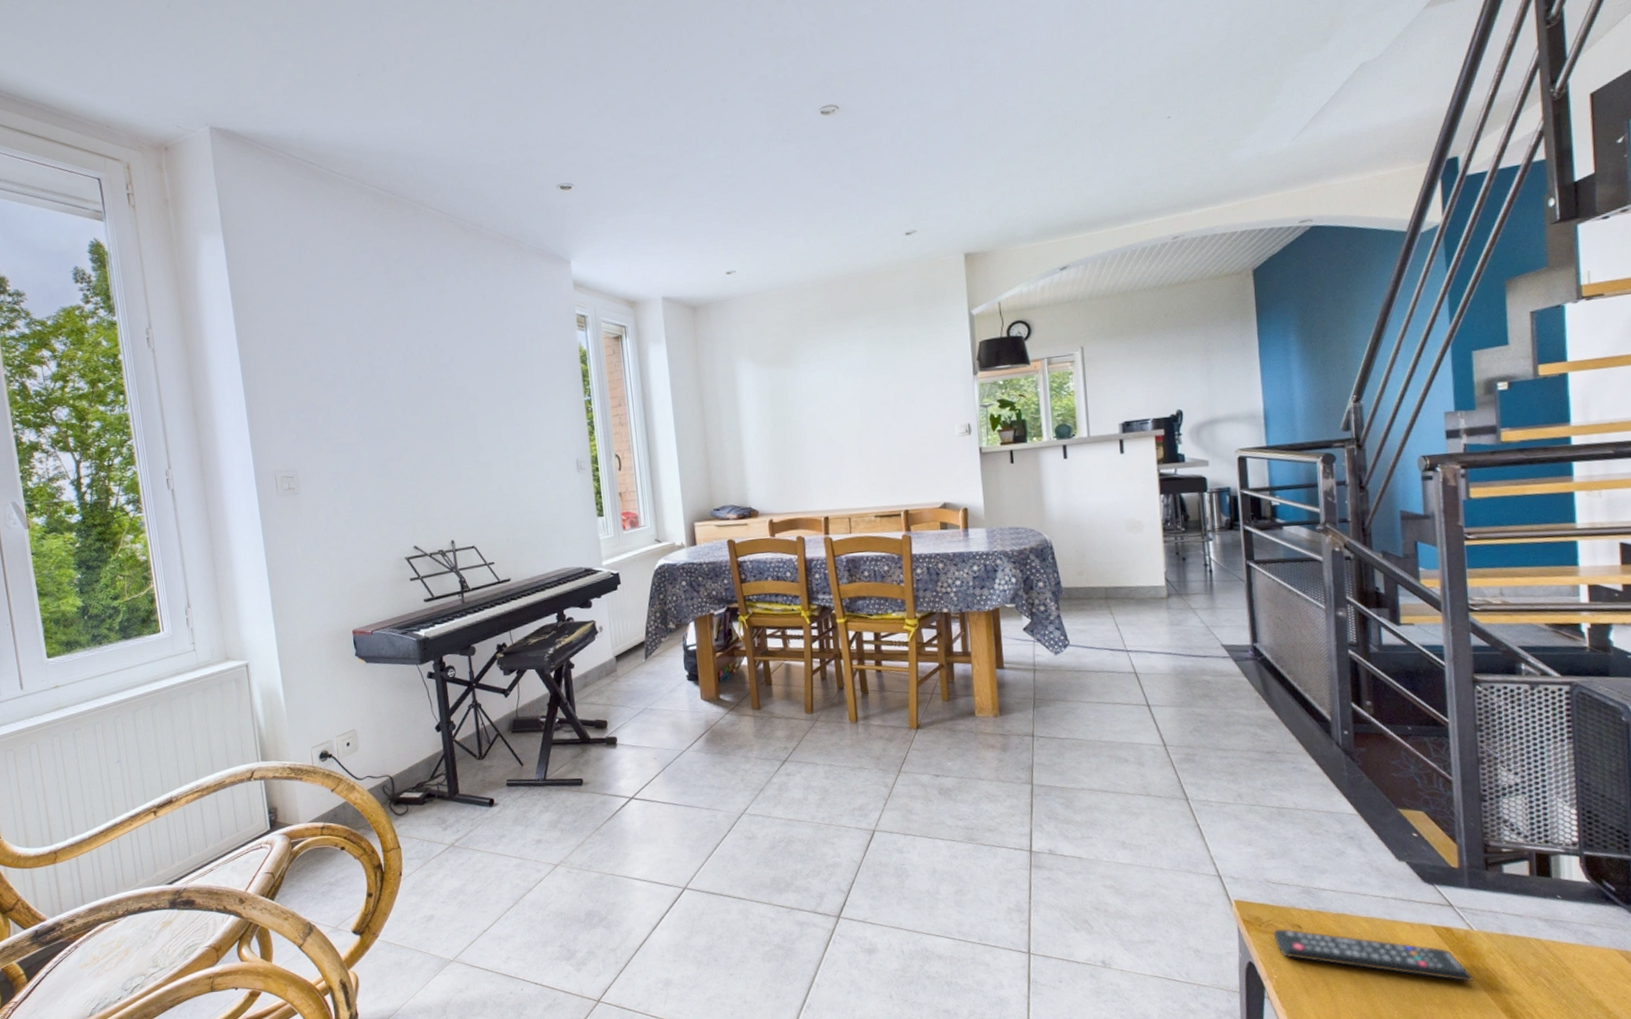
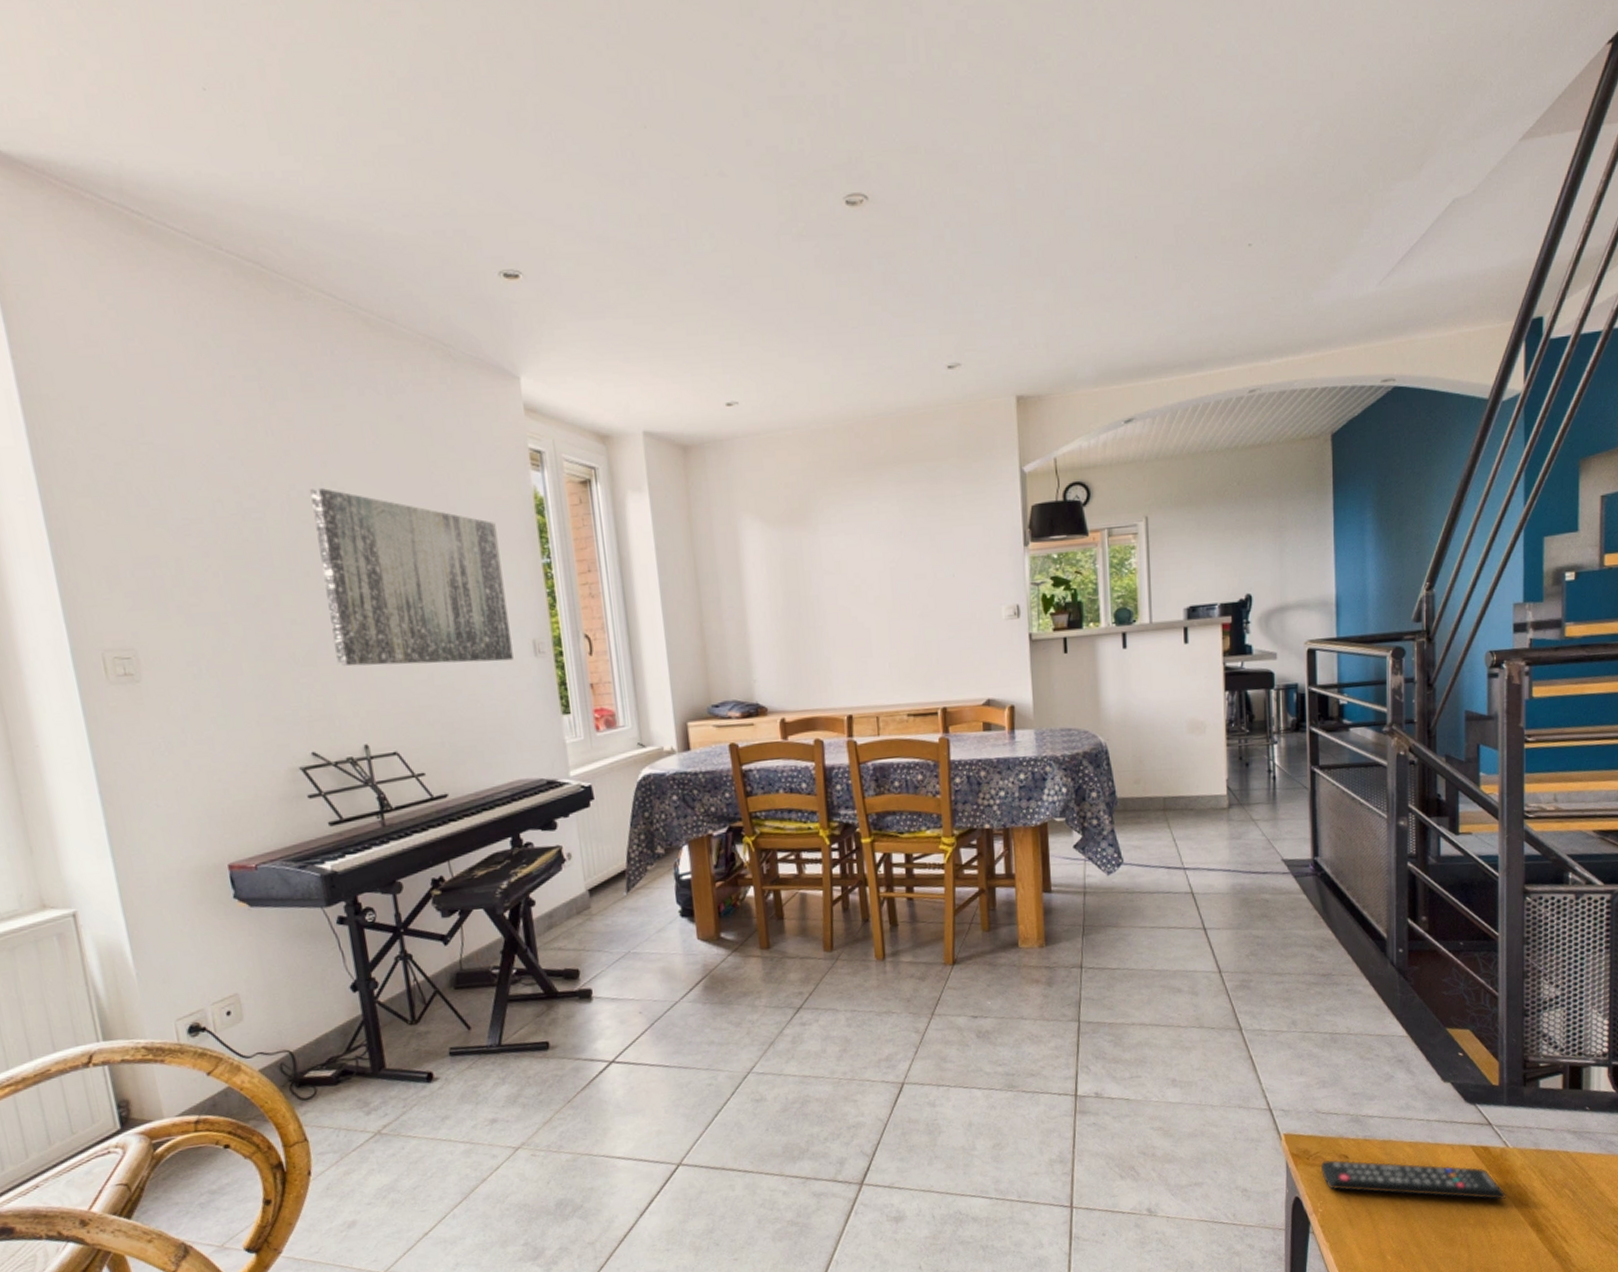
wall art: none [420,349,562,481] -> present [310,487,514,667]

